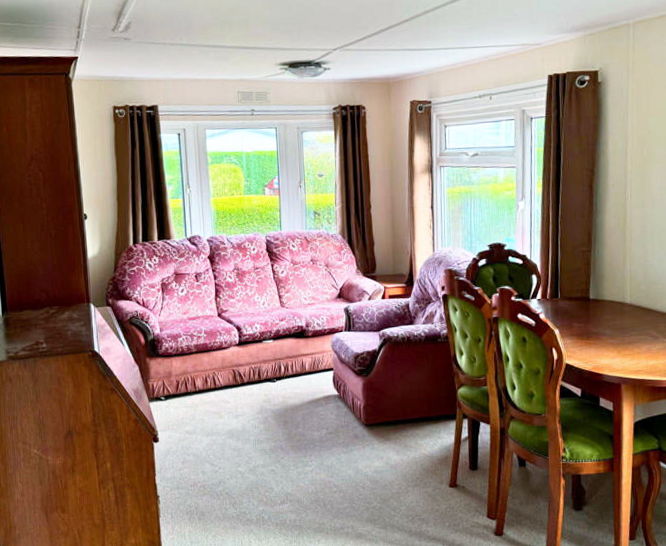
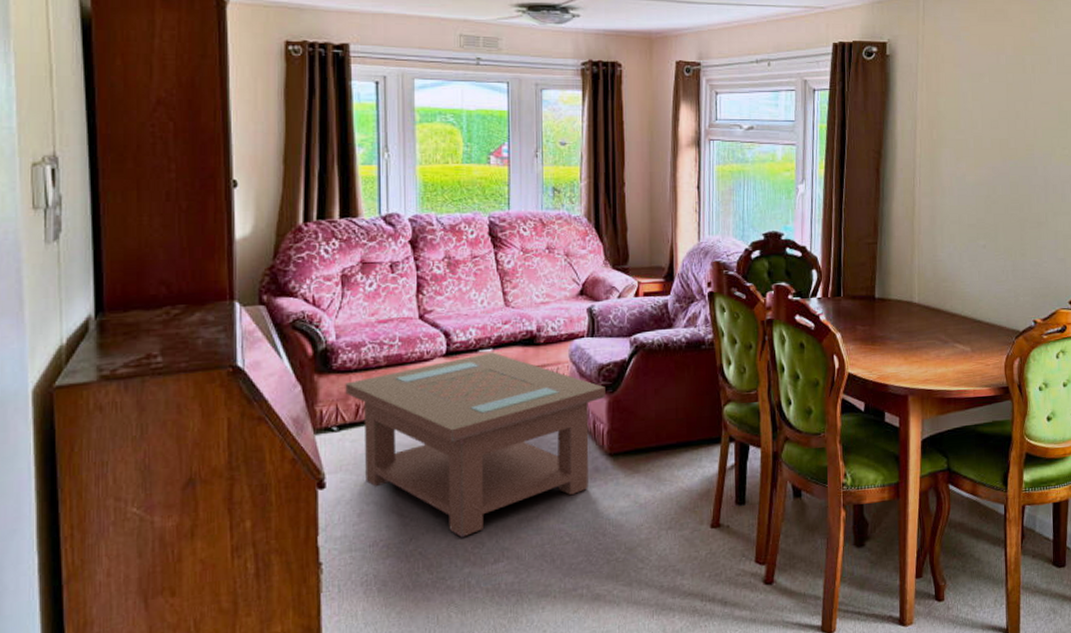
coffee table: none [168,343,361,484] -> present [345,352,606,538]

